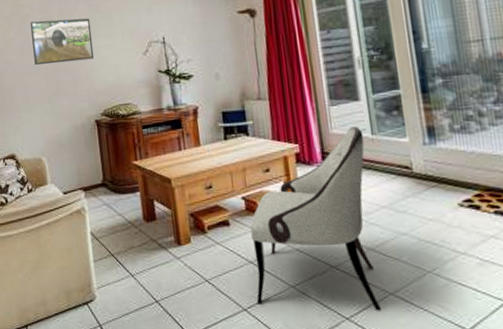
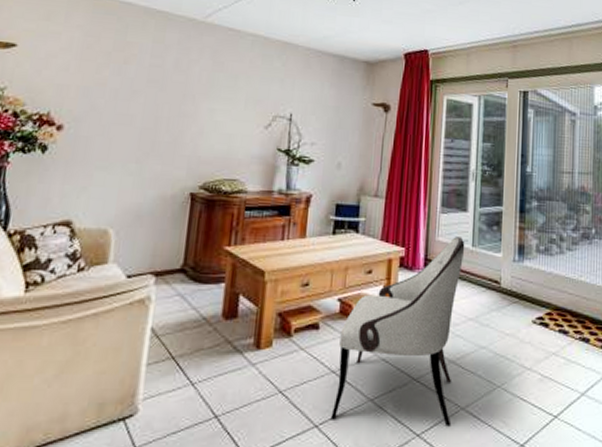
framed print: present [30,18,94,65] -> none [129,64,212,122]

